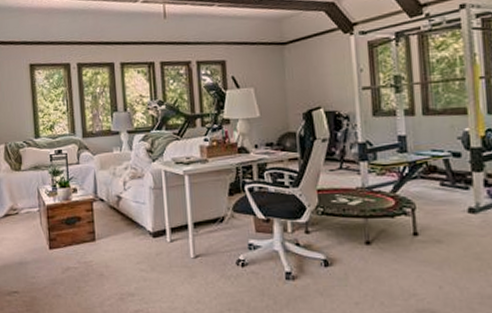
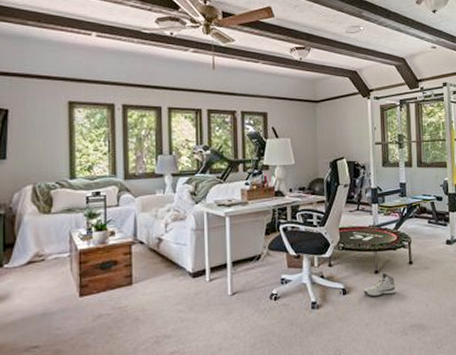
sneaker: none [350,245,396,272] -> present [363,273,396,297]

